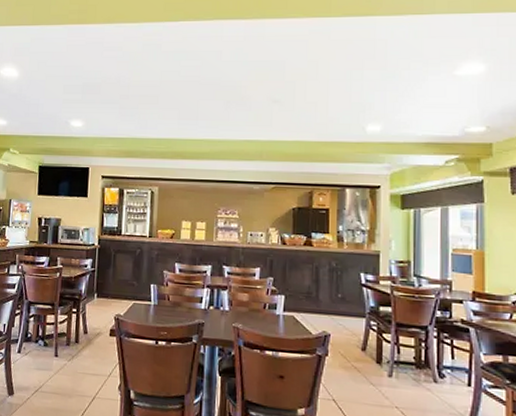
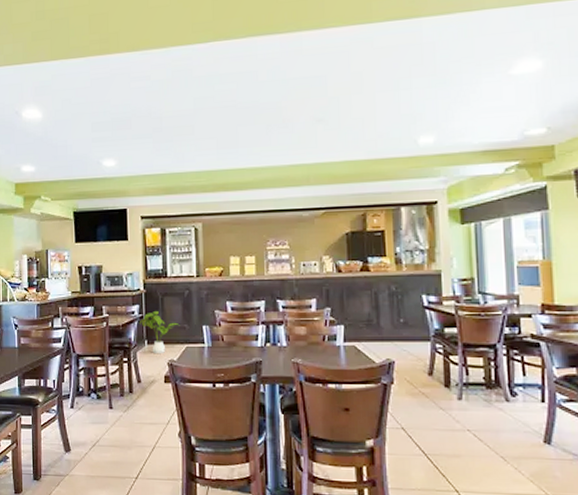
house plant: none [91,265,129,308] -> present [139,310,180,354]

